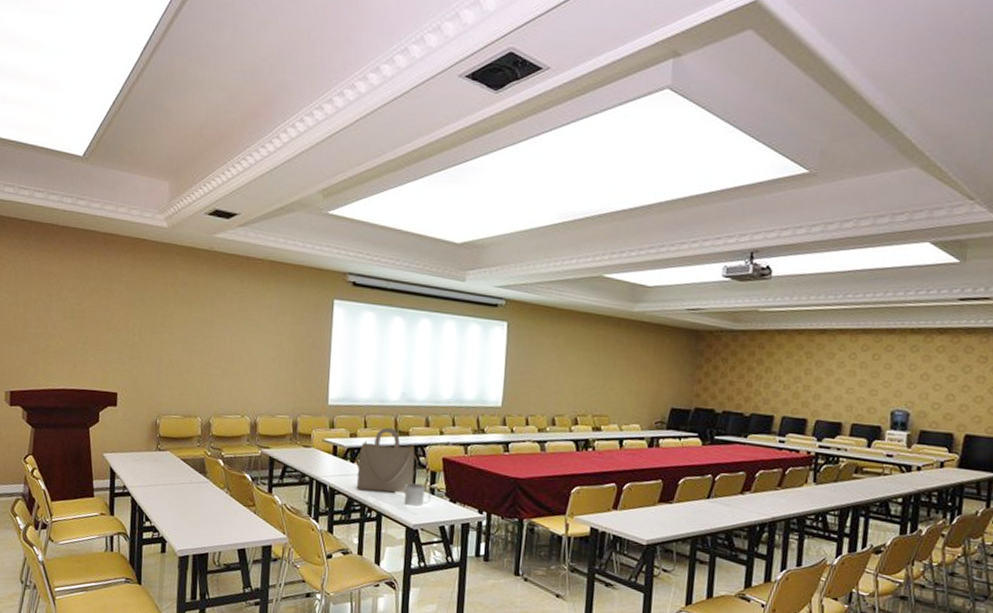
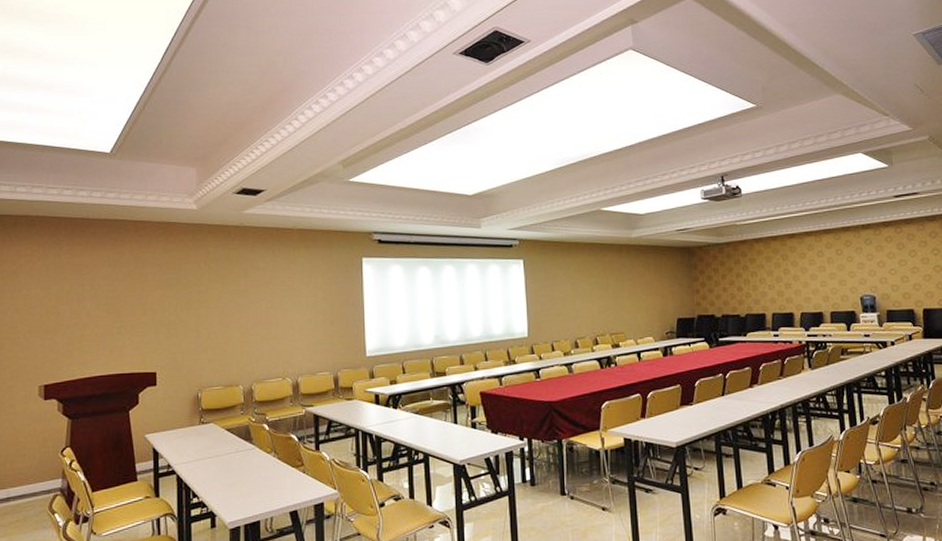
handbag: present [356,427,419,494] -> none [399,370,458,435]
mug: present [404,482,431,508] -> none [448,419,473,444]

